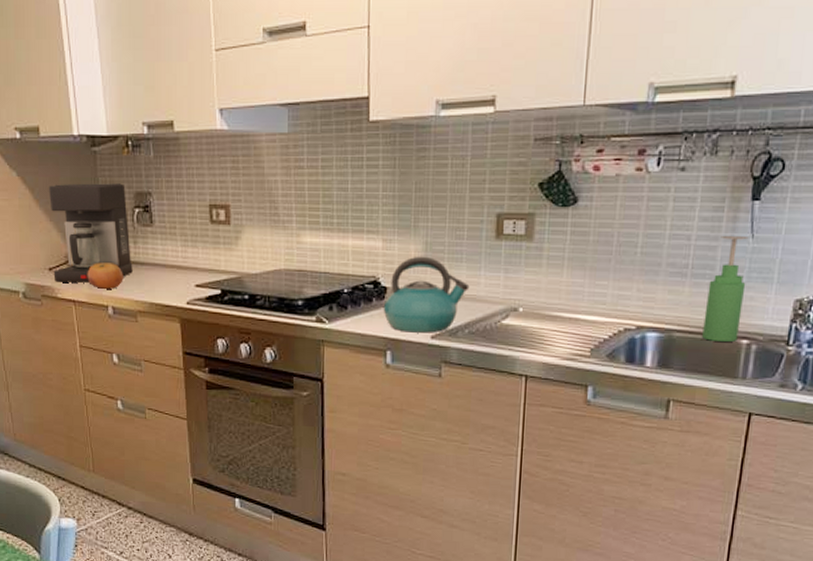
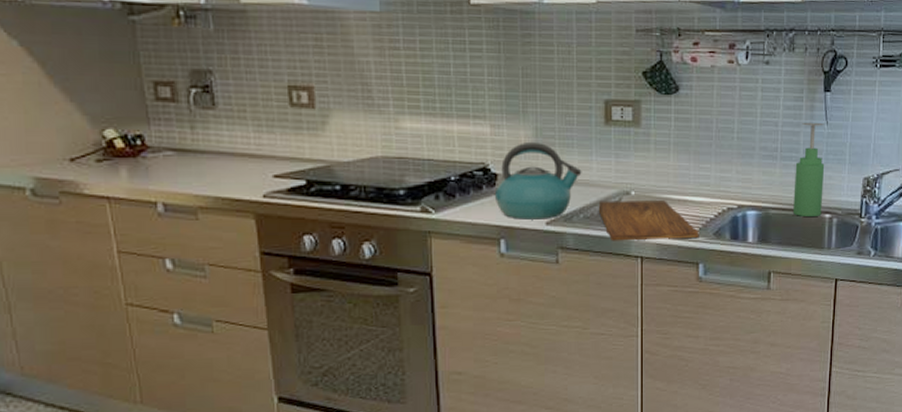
coffee maker: present [48,183,133,283] -> none [66,57,190,175]
fruit: present [87,262,123,290] -> none [126,151,178,184]
cutting board: none [484,316,591,360] -> present [598,201,699,241]

